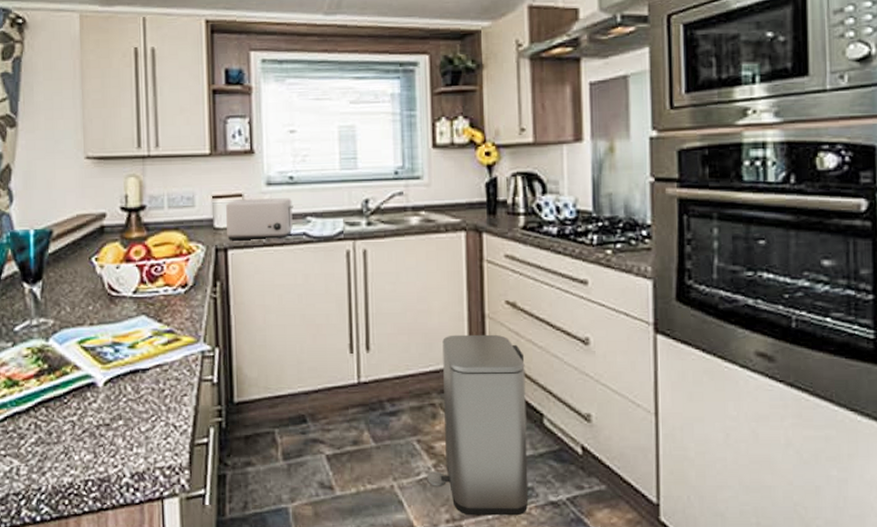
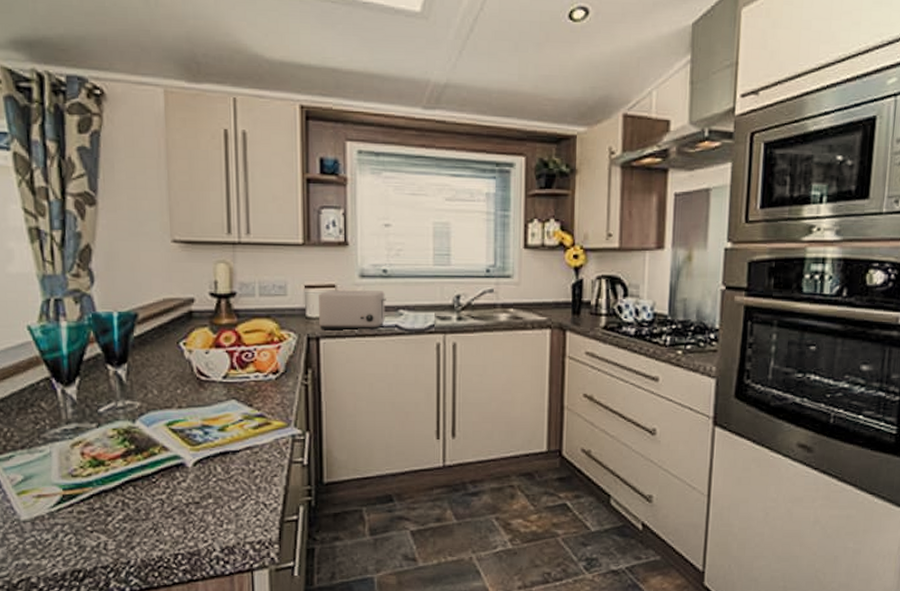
pedal bin: present [427,334,529,516] -> none [503,424,598,583]

